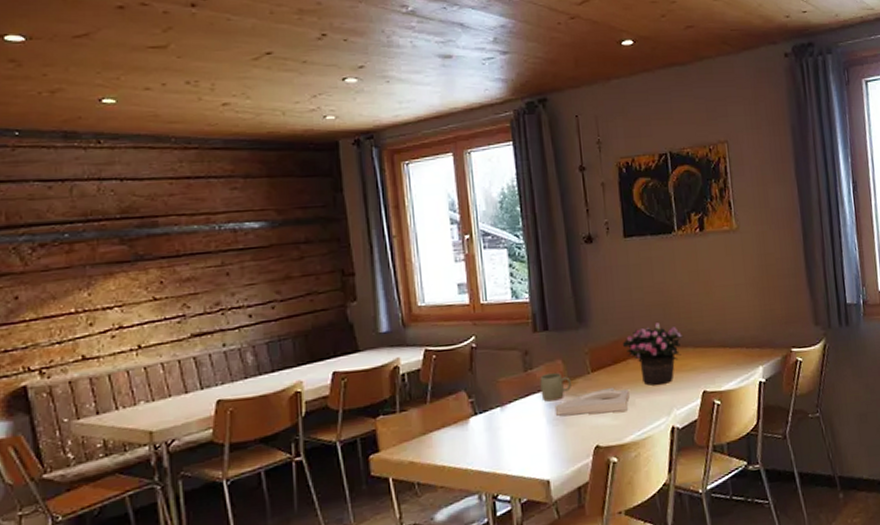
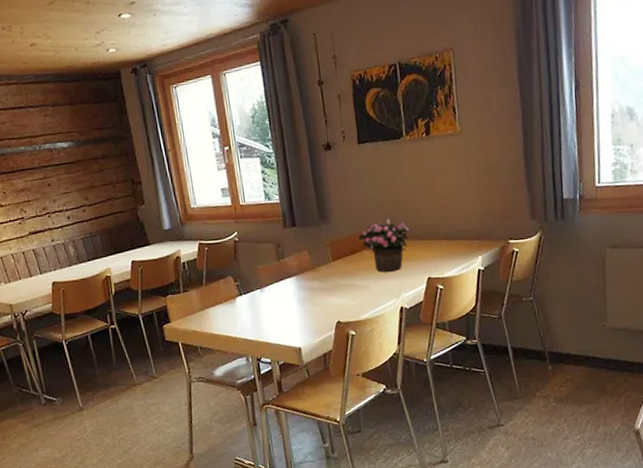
mug: present [540,373,571,402] -> none [290,262,316,285]
napkin holder: present [554,387,629,416] -> none [303,273,365,297]

